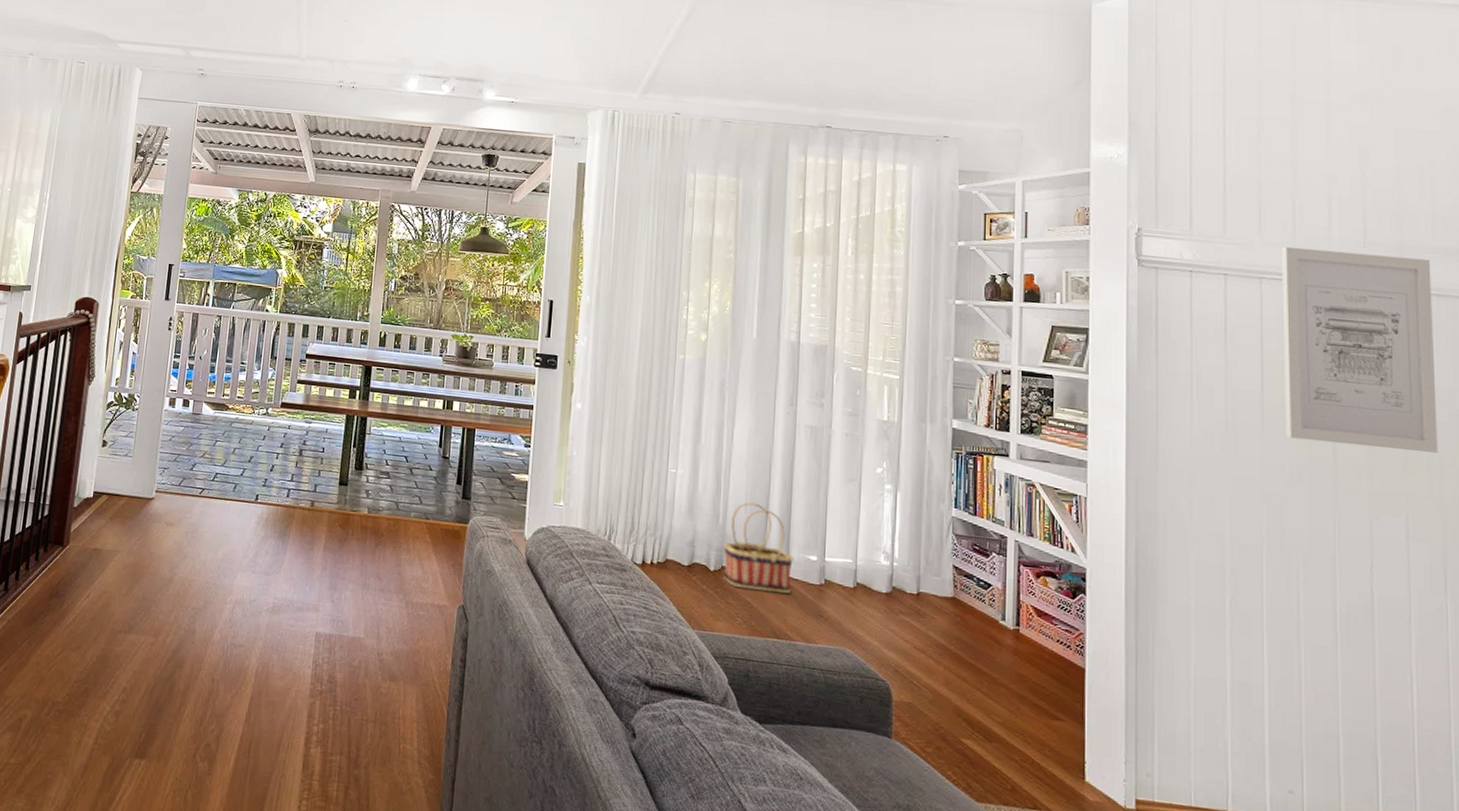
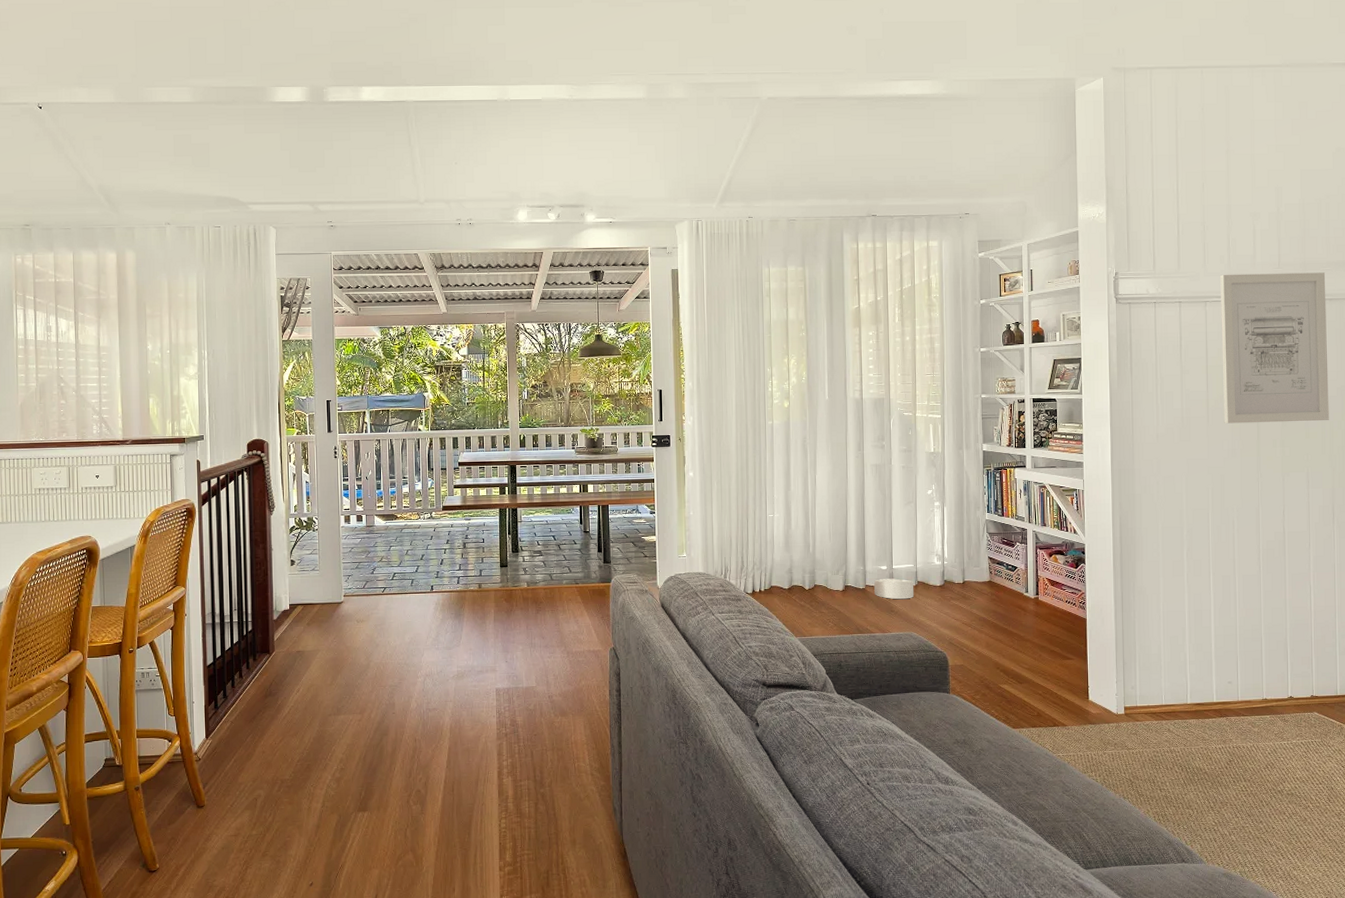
basket: present [723,502,793,594] -> none [815,531,869,600]
decorative bowl: none [799,571,852,604] -> present [874,578,914,600]

